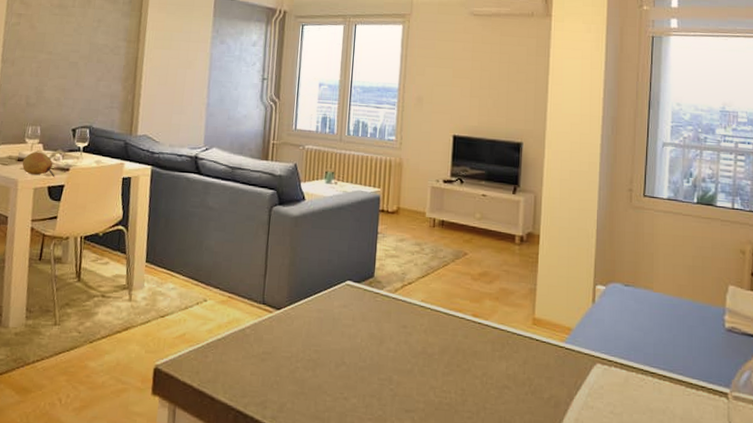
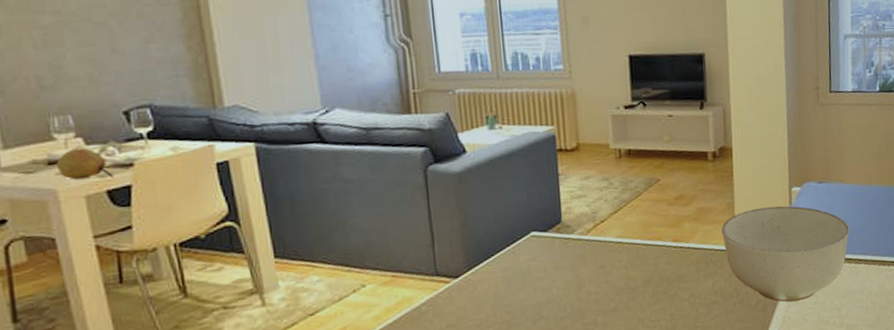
bowl: none [521,299,656,406] -> present [721,206,850,303]

